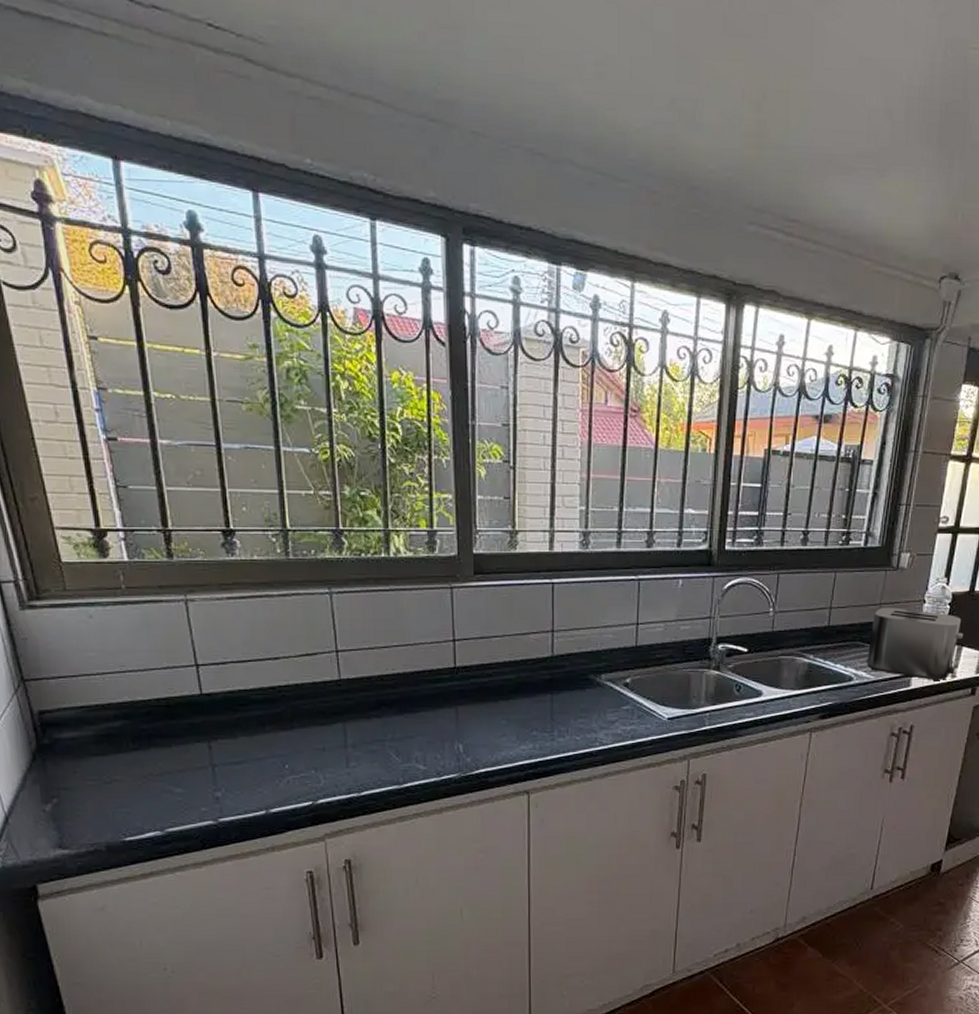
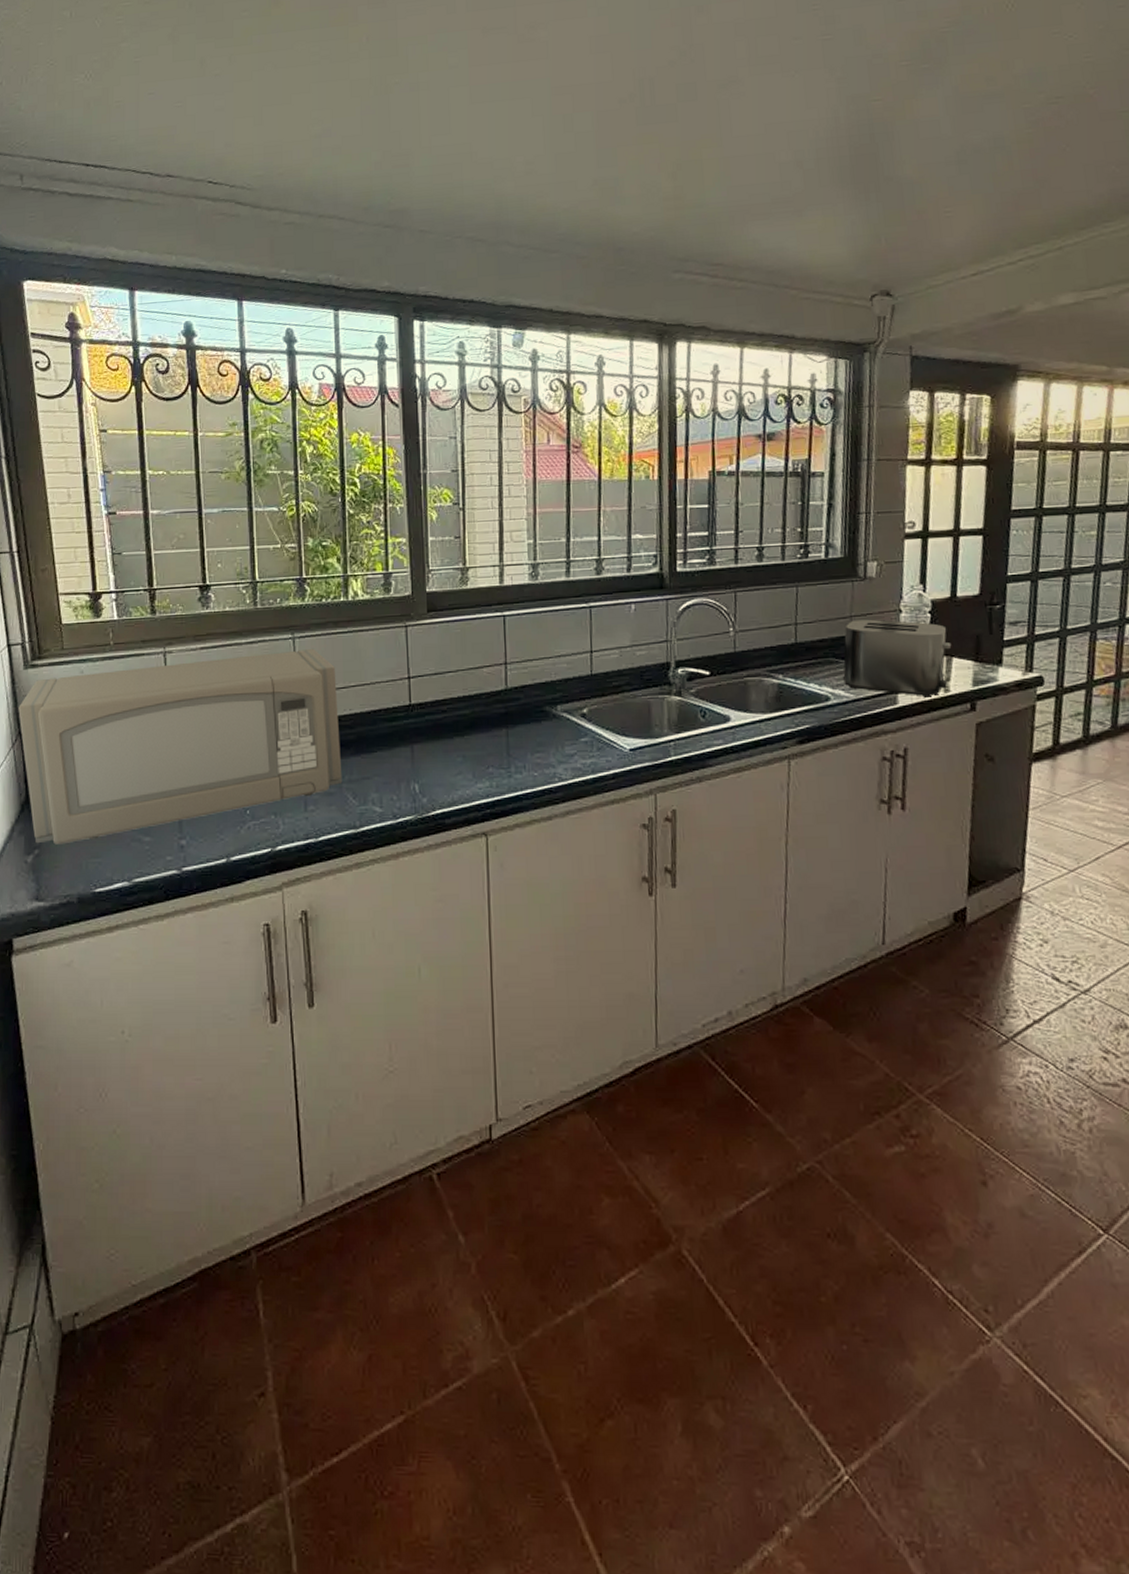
microwave: none [18,604,385,794] -> present [18,648,343,845]

